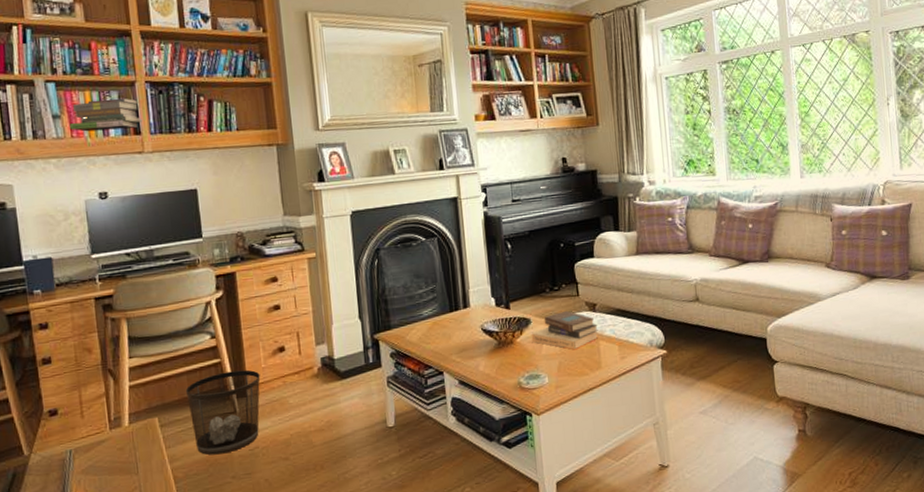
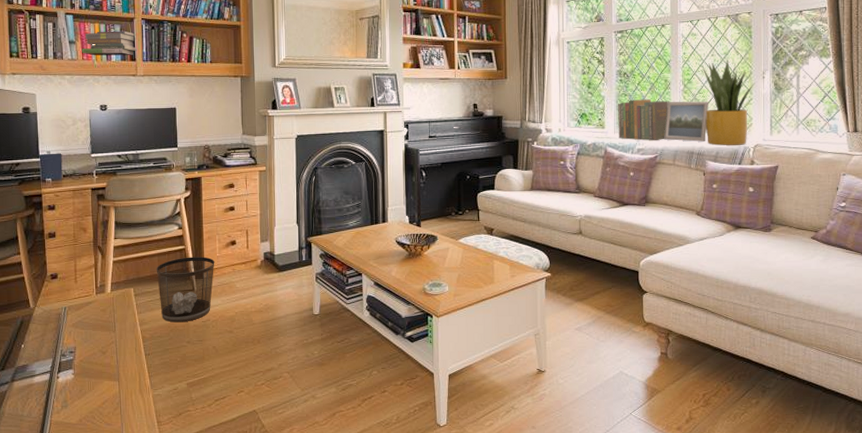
books: present [531,310,598,350] -> none [437,232,494,266]
books: none [729,138,787,186] -> present [618,99,670,140]
picture frame: none [782,136,831,184] -> present [663,101,709,142]
planter: none [819,85,880,186] -> present [702,58,755,145]

